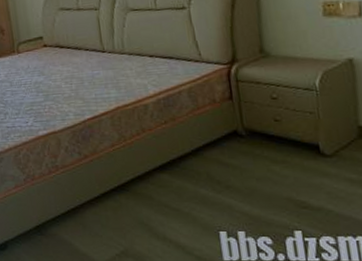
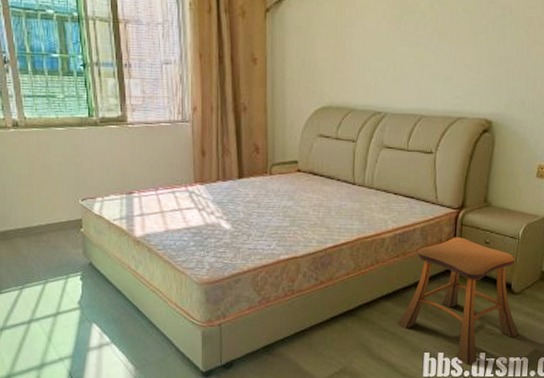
stool: none [179,95,346,247] -> present [397,237,520,365]

